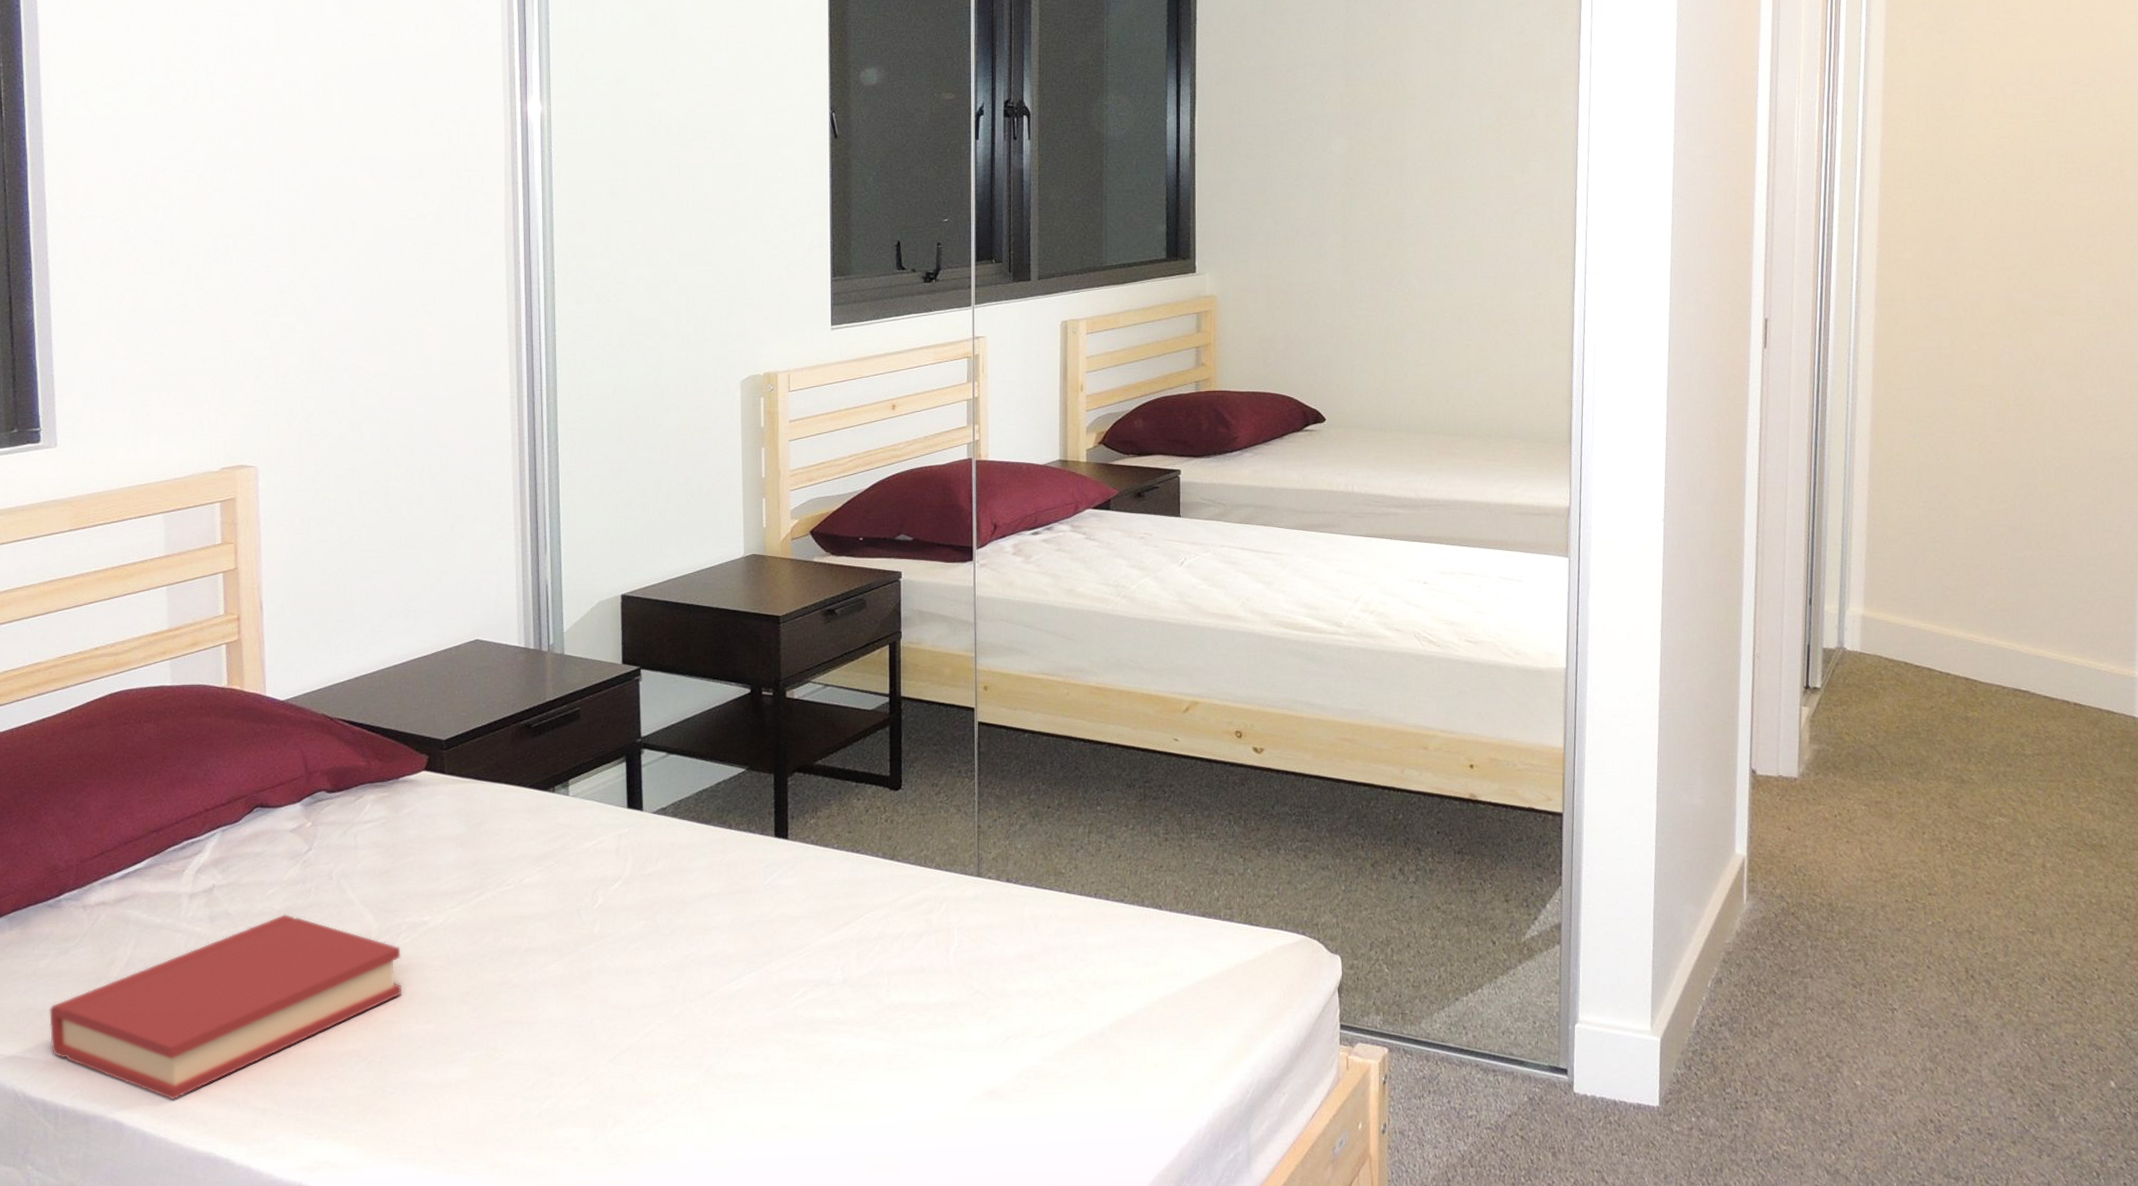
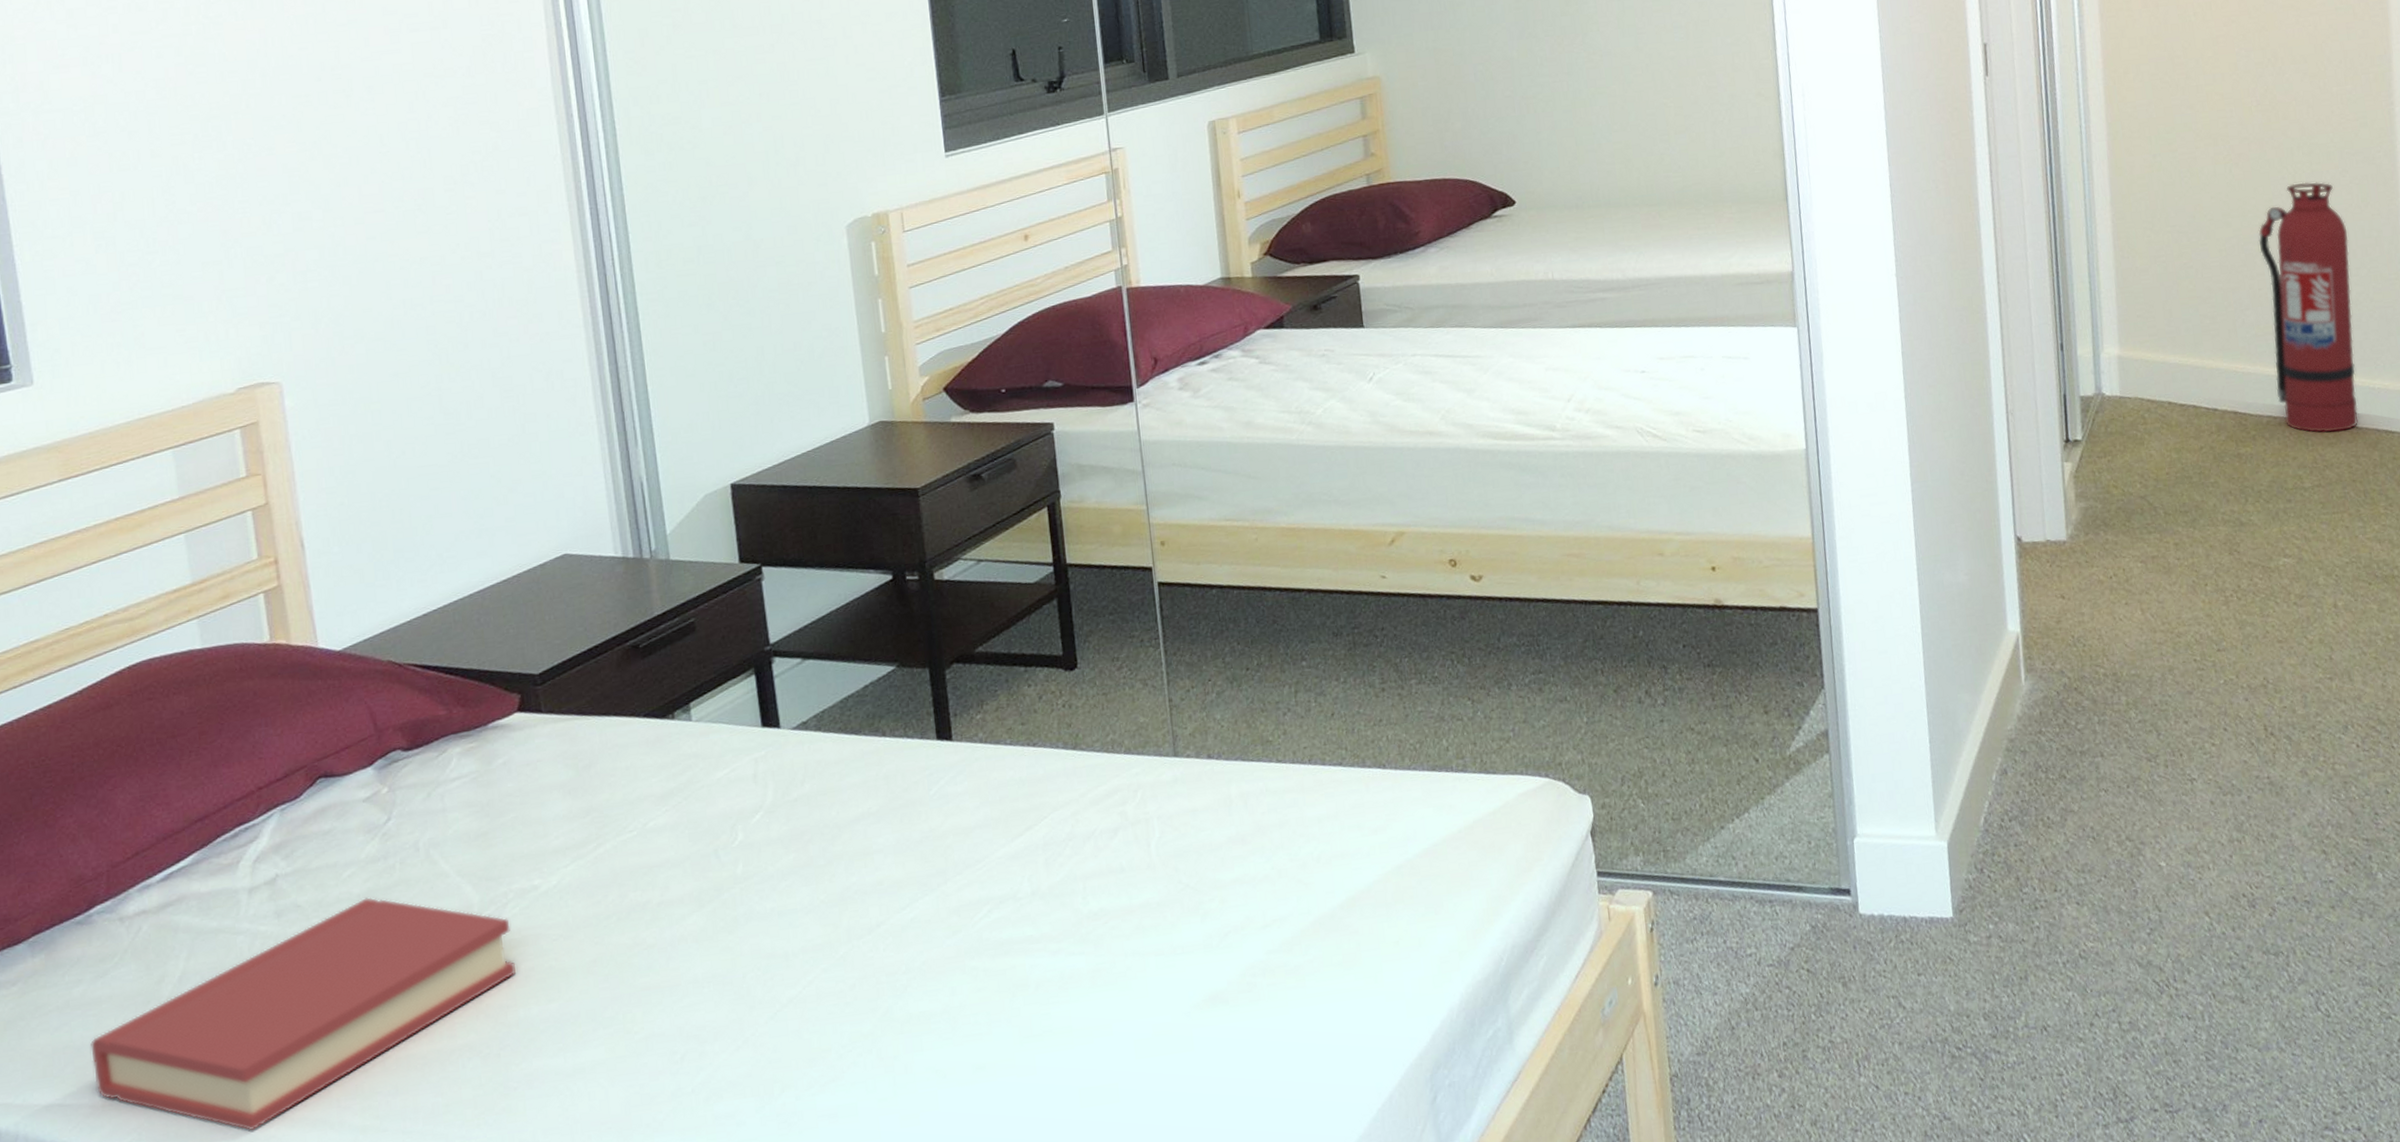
fire extinguisher: none [2004,474,2090,707] -> present [2258,182,2359,433]

